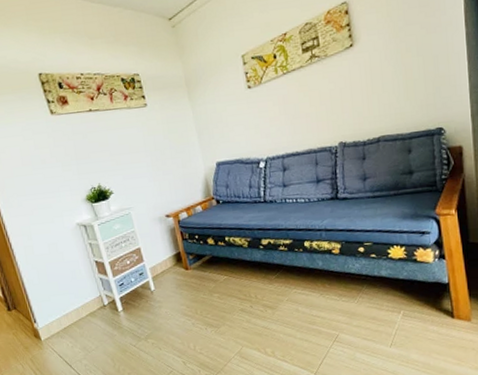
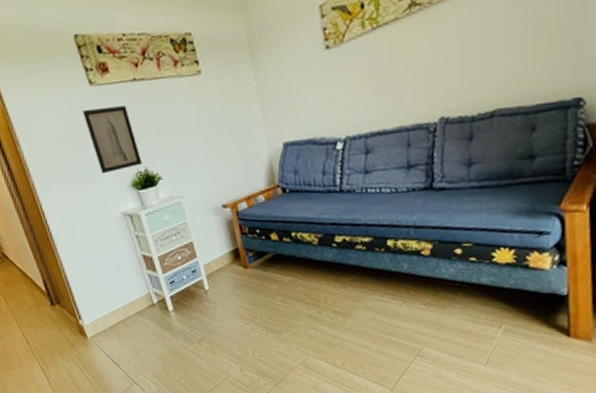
wall art: none [44,132,96,190] -> present [82,106,142,174]

